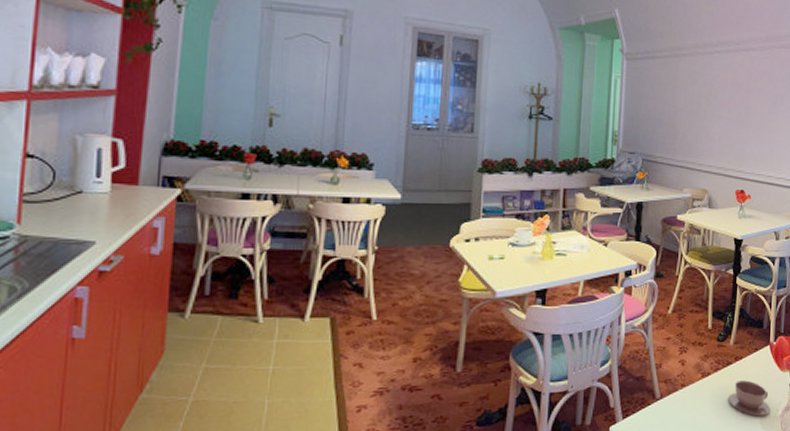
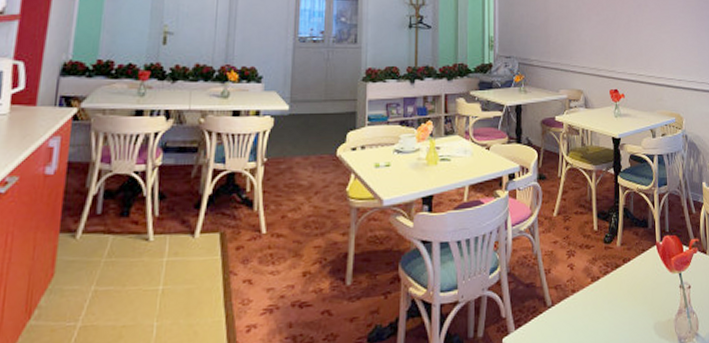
teacup: present [727,380,771,416] -> none [619,283,664,322]

